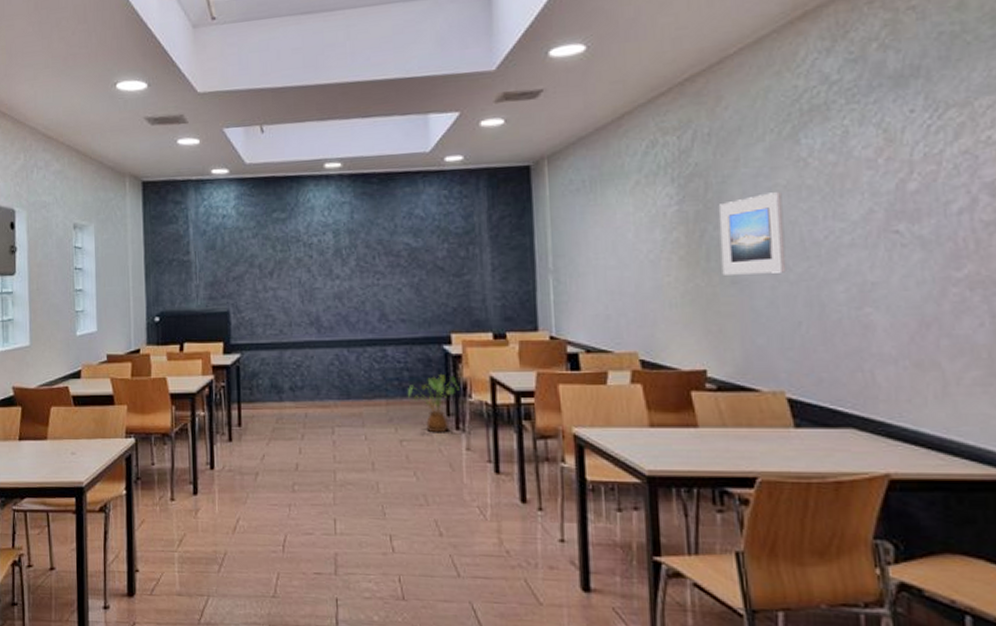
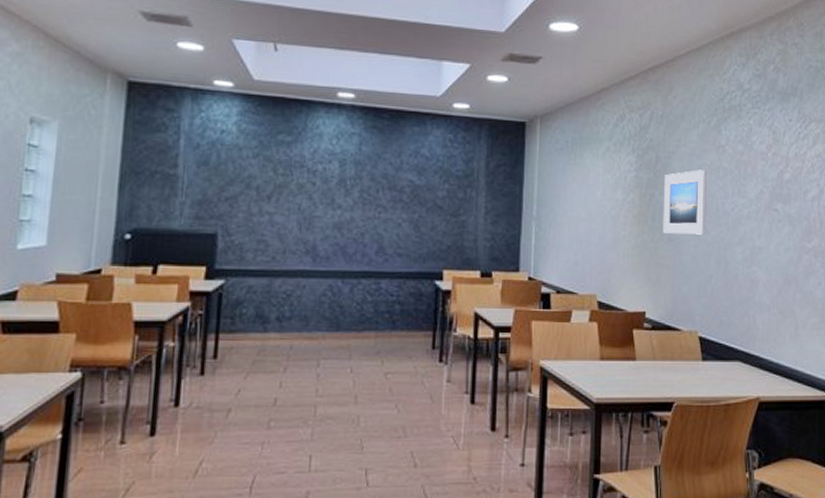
house plant: present [408,374,460,433] -> none [397,309,446,366]

